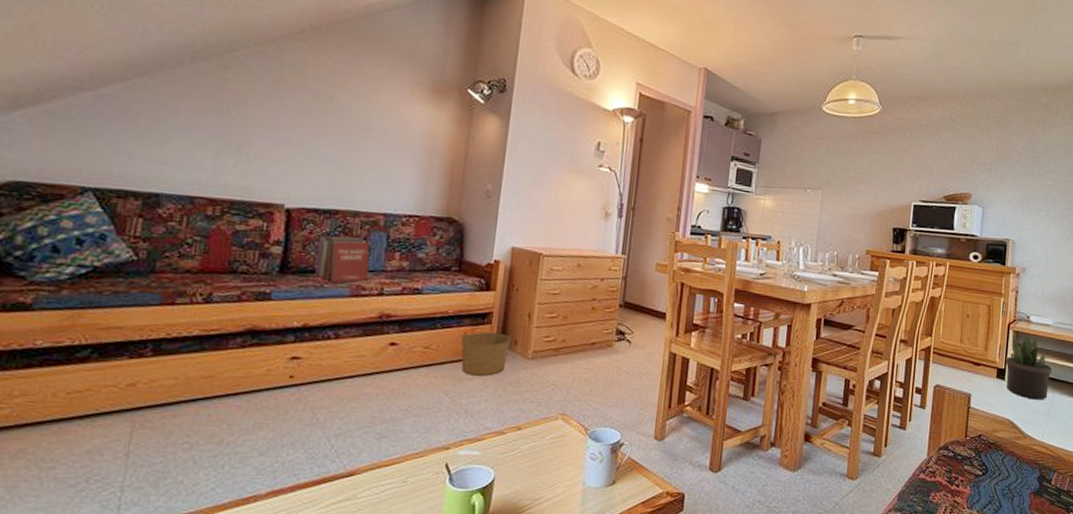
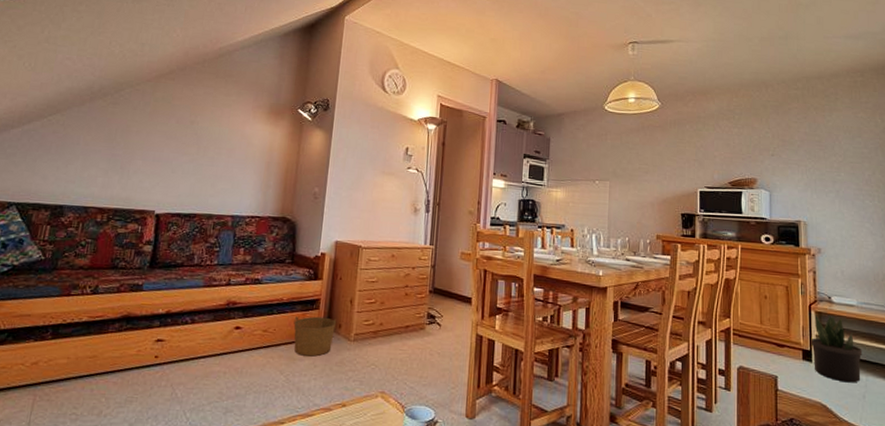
books: present [315,235,370,283] -> none [177,235,220,275]

